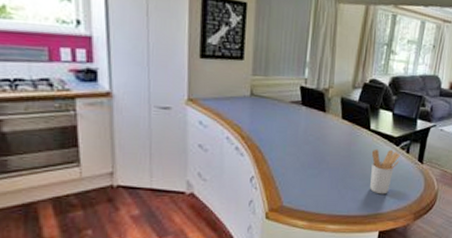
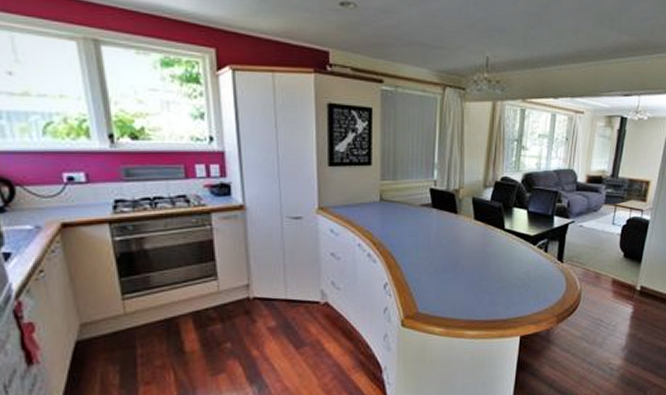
utensil holder: present [370,149,401,194] -> none [507,249,539,297]

